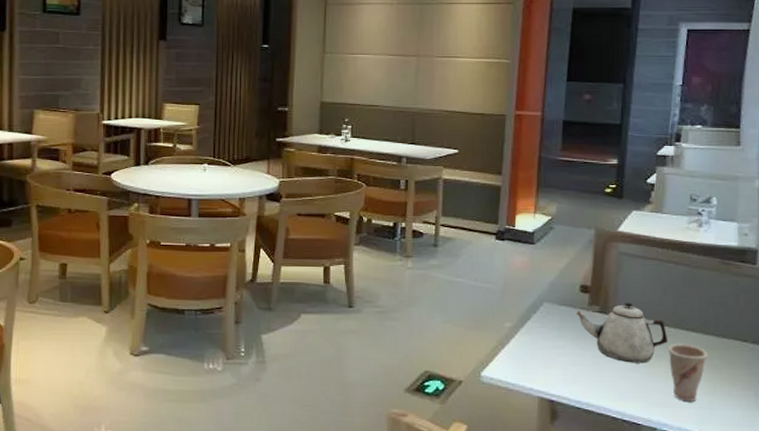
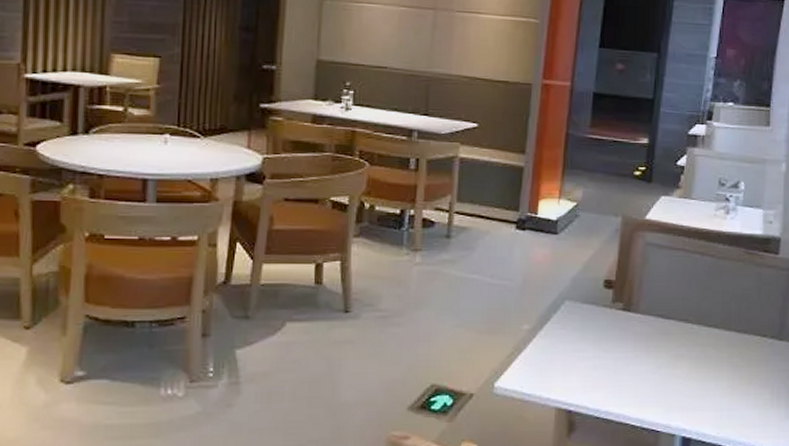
teapot: present [577,302,668,364] -> none [599,298,691,365]
cup: present [667,343,709,402] -> none [689,341,729,404]

